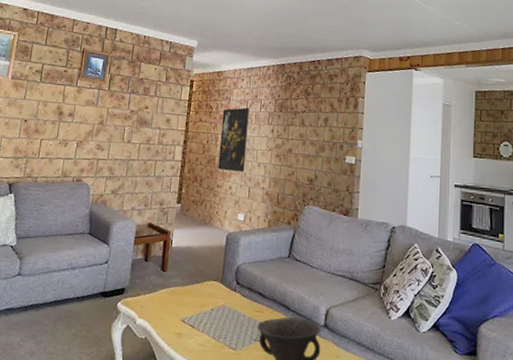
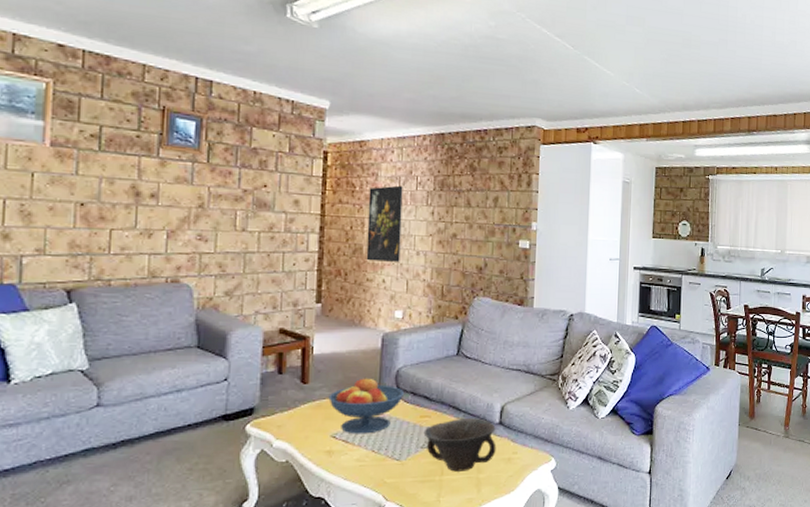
fruit bowl: none [181,270,243,322] -> present [328,376,405,434]

